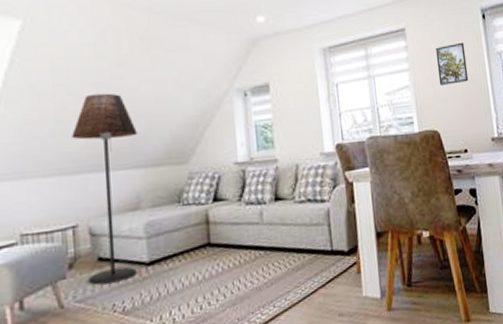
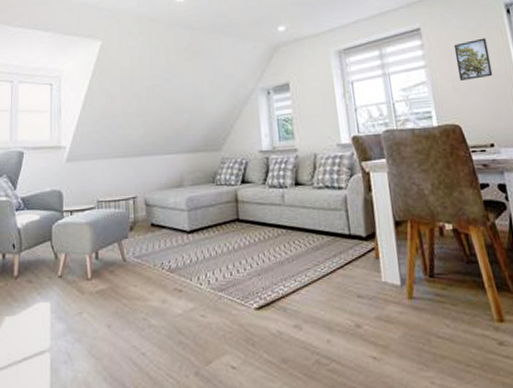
floor lamp: present [72,93,137,285] -> none [134,93,181,246]

